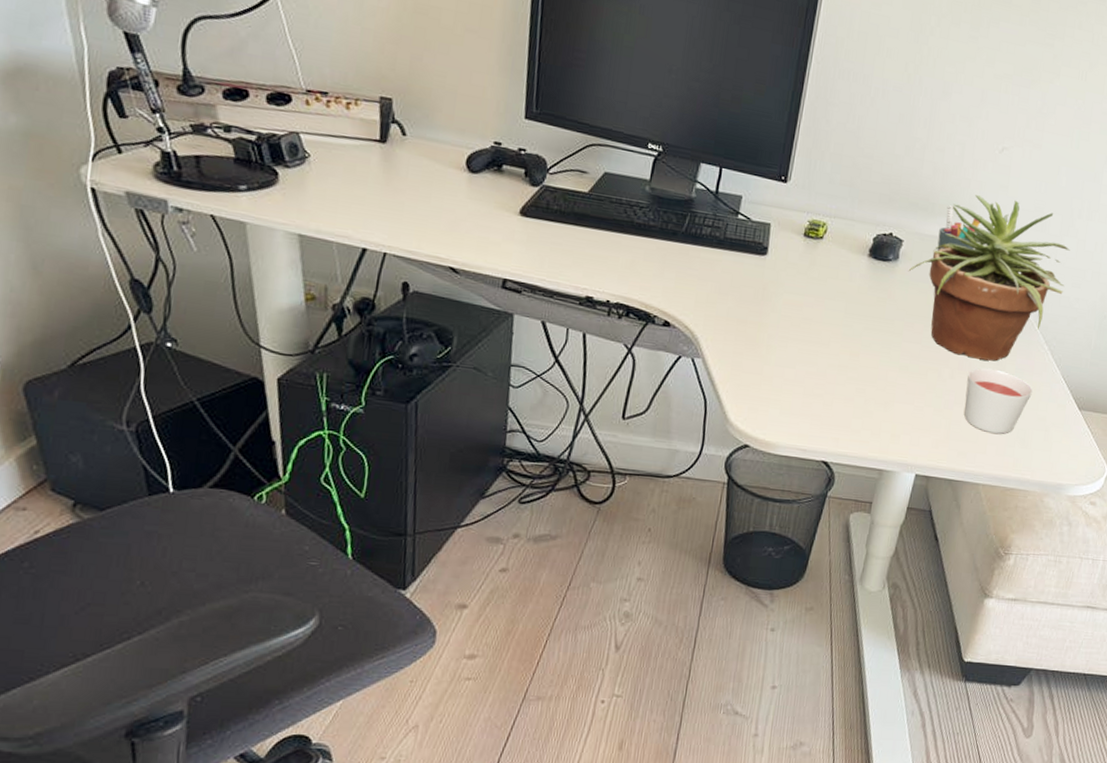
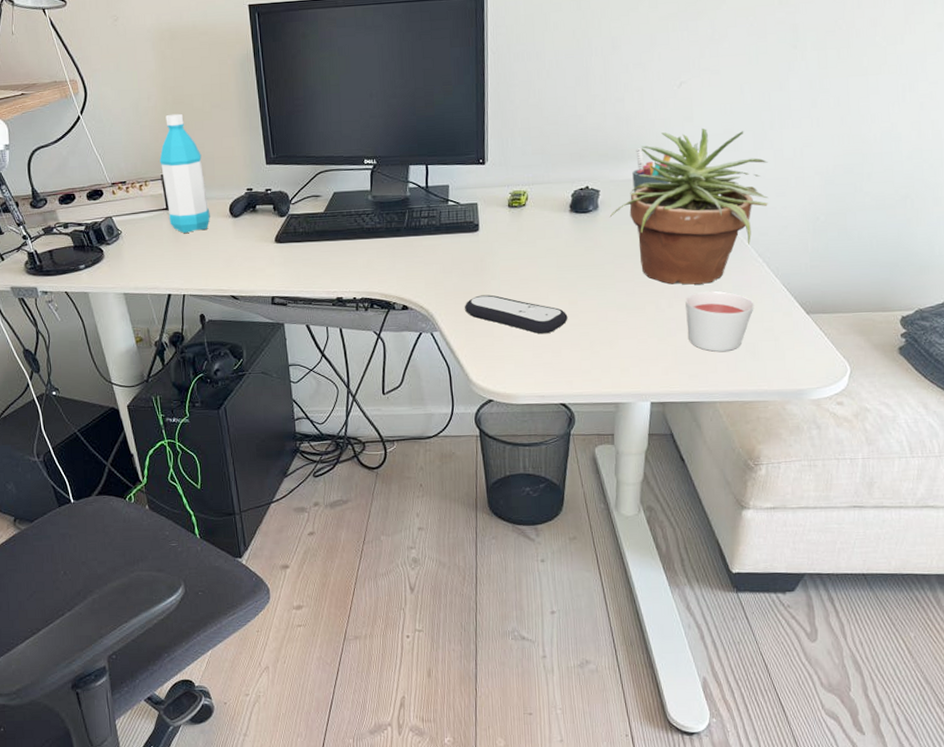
water bottle: none [381,23,441,179] -> present [159,113,210,233]
remote control: none [736,326,847,383] -> present [465,294,568,334]

